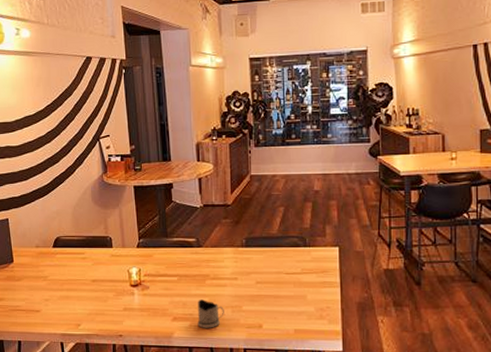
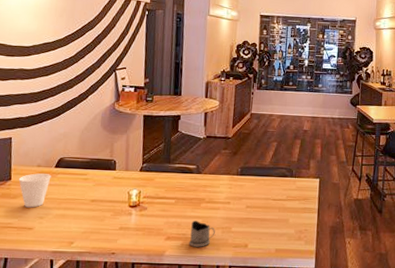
cup: none [20,254,50,290] -> present [18,173,51,208]

